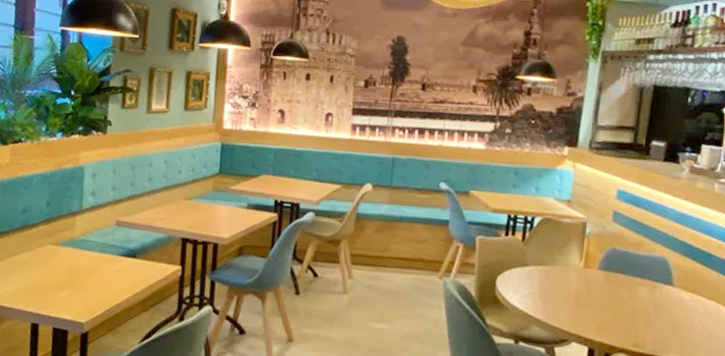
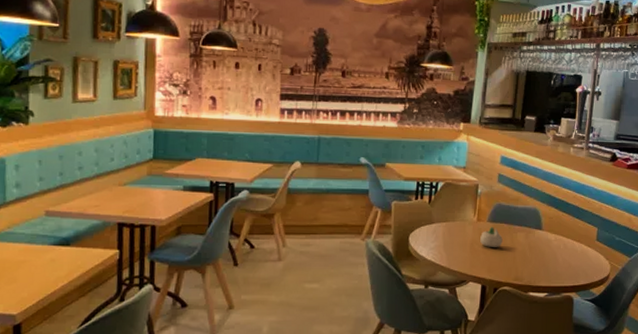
succulent planter: none [587,276,618,303] -> present [480,227,503,247]

